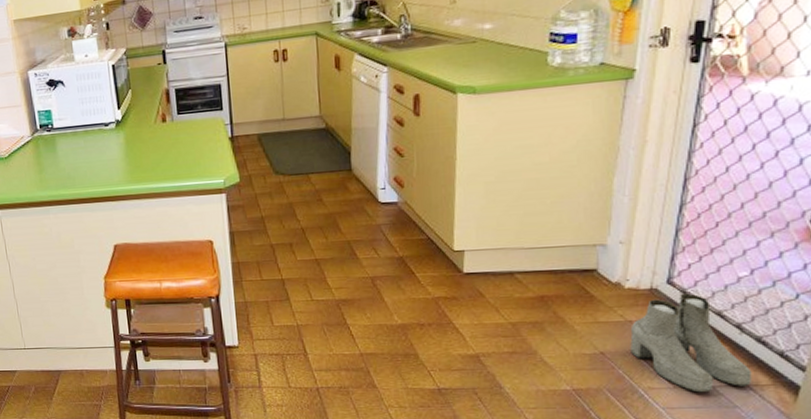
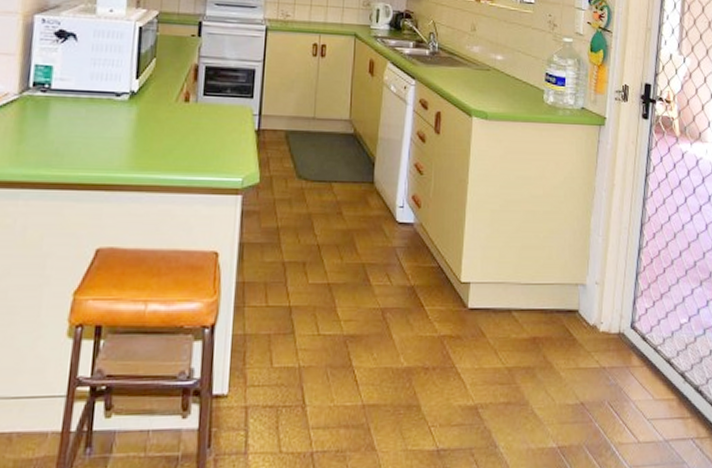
boots: present [630,293,752,393] -> none [604,339,694,448]

